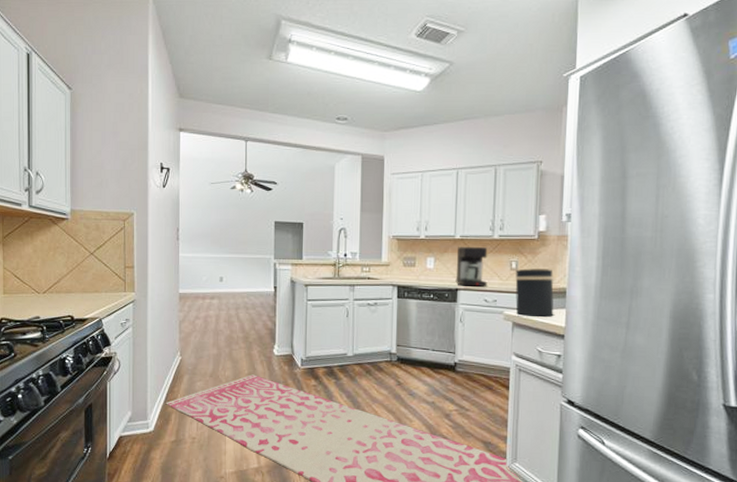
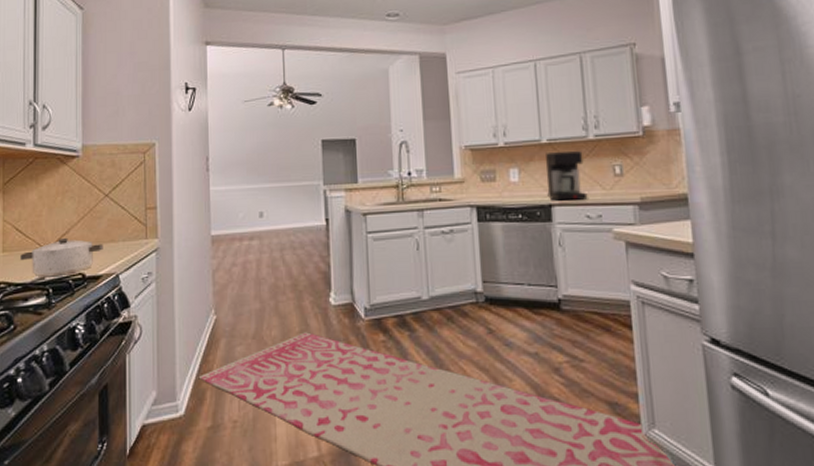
cooking pot: none [19,286,89,317] -> present [20,238,103,278]
cylinder: present [515,268,554,318] -> none [621,171,677,233]

